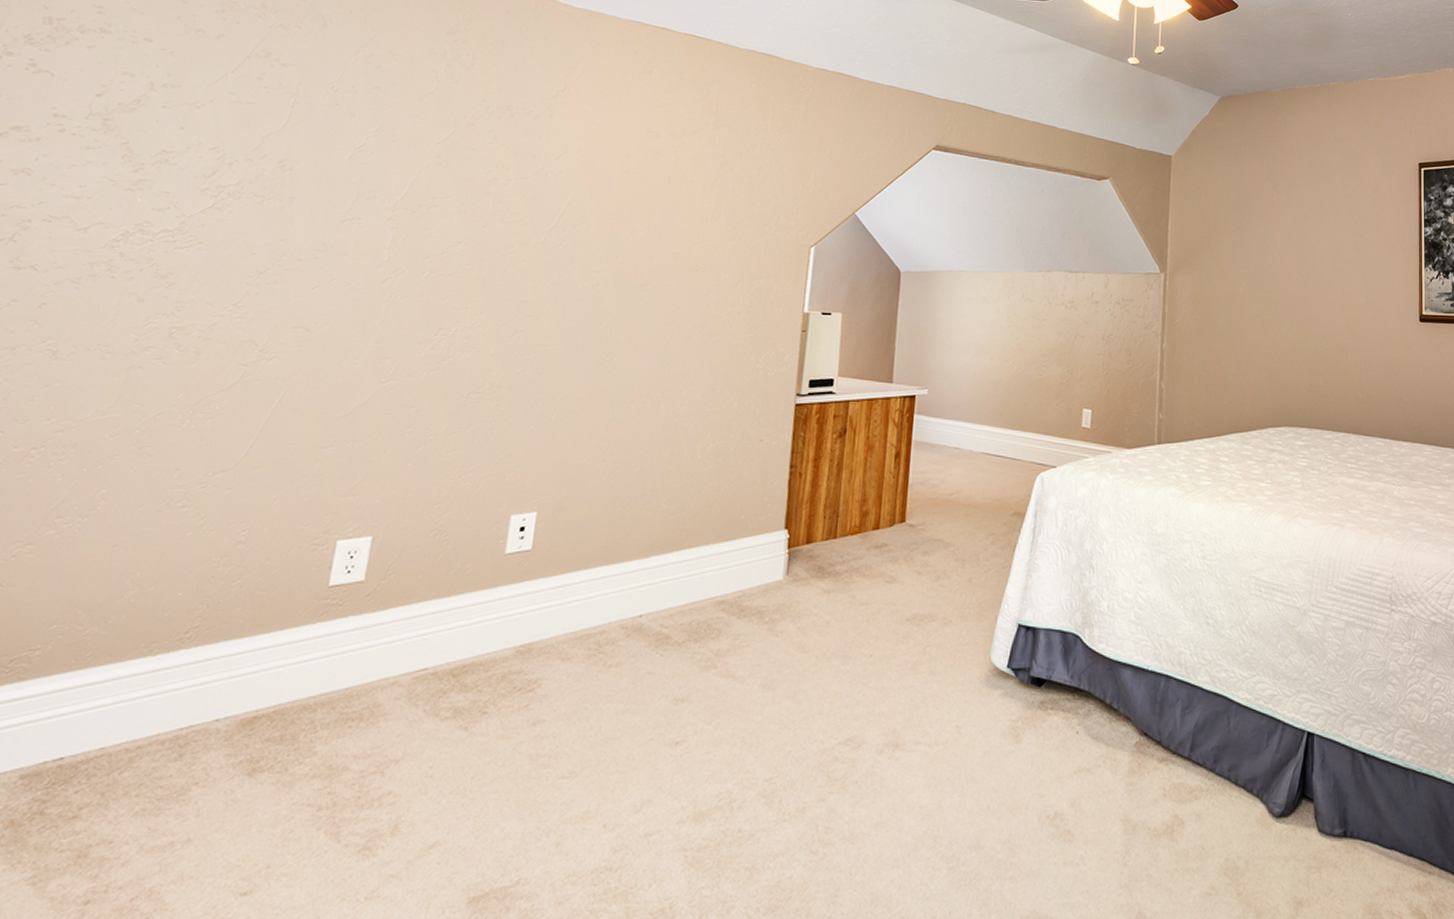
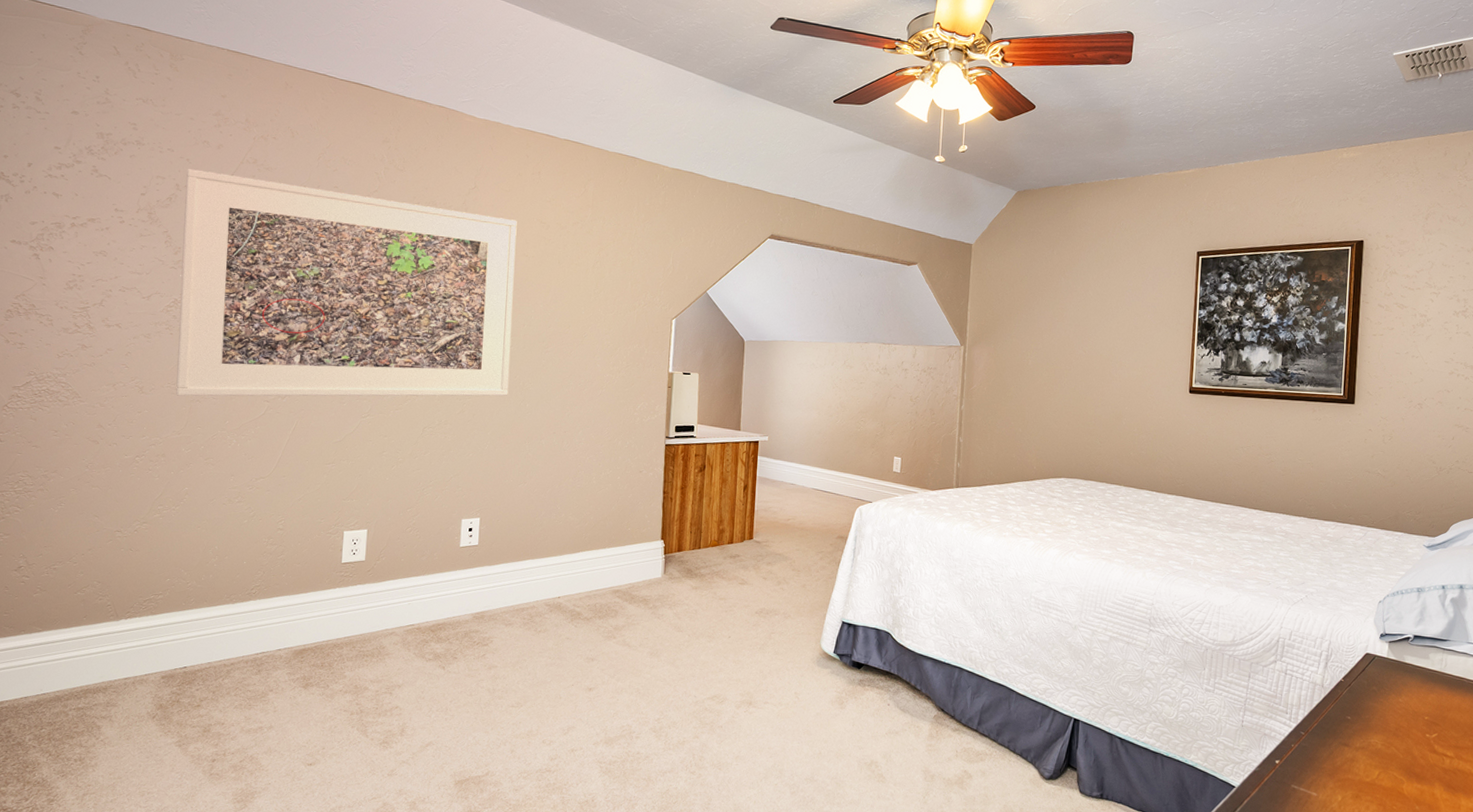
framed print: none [107,62,618,362] -> present [176,168,517,397]

